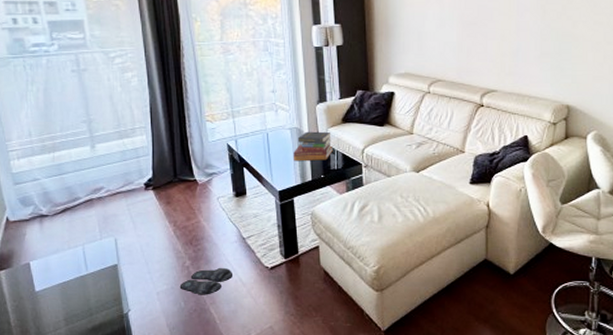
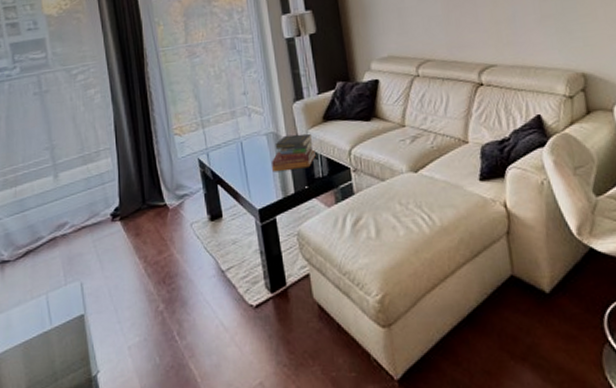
slippers: present [179,267,232,295] -> none [153,309,212,347]

